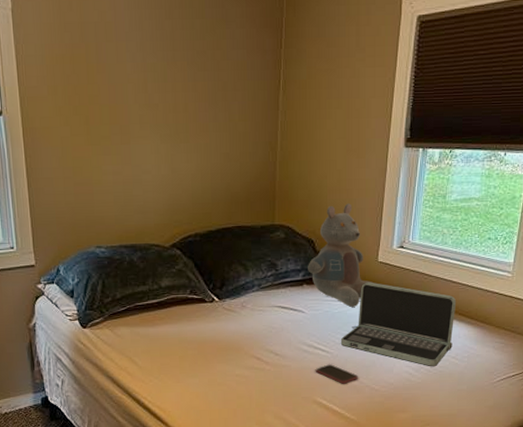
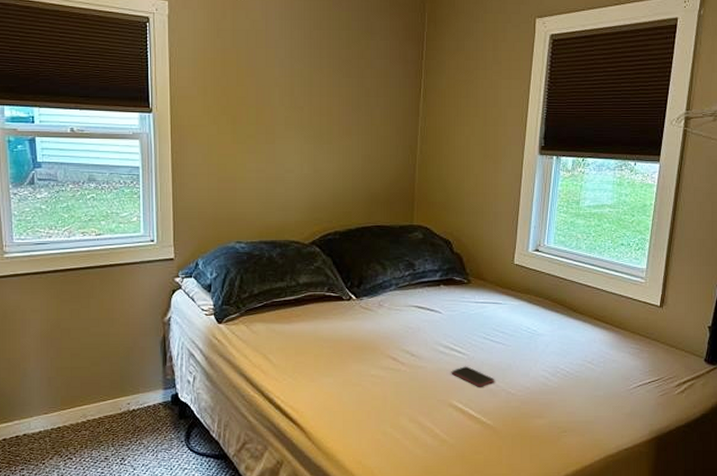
stuffed animal: present [308,203,373,307] -> none [445,206,509,309]
laptop: present [340,282,457,367] -> none [477,284,592,372]

